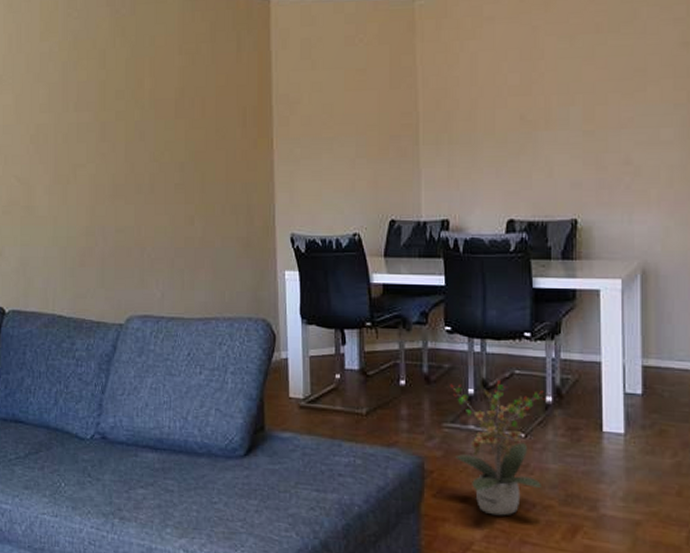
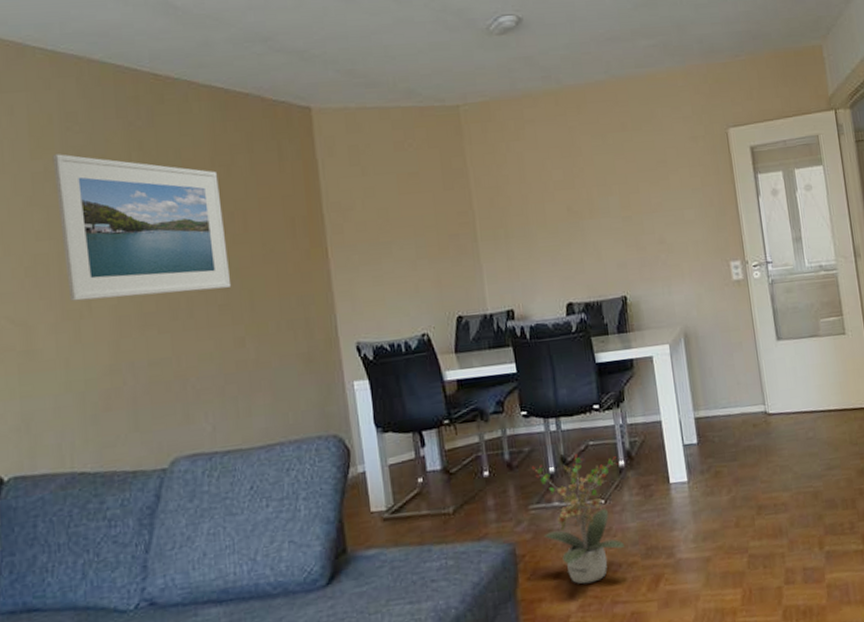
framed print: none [56,37,187,169] -> present [52,154,232,302]

